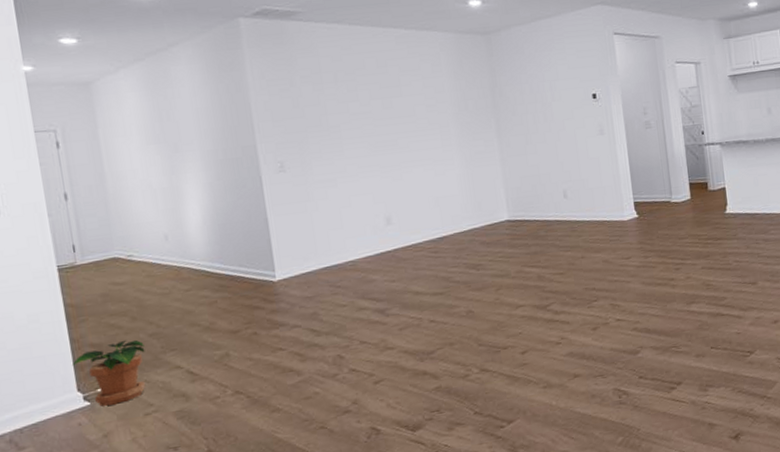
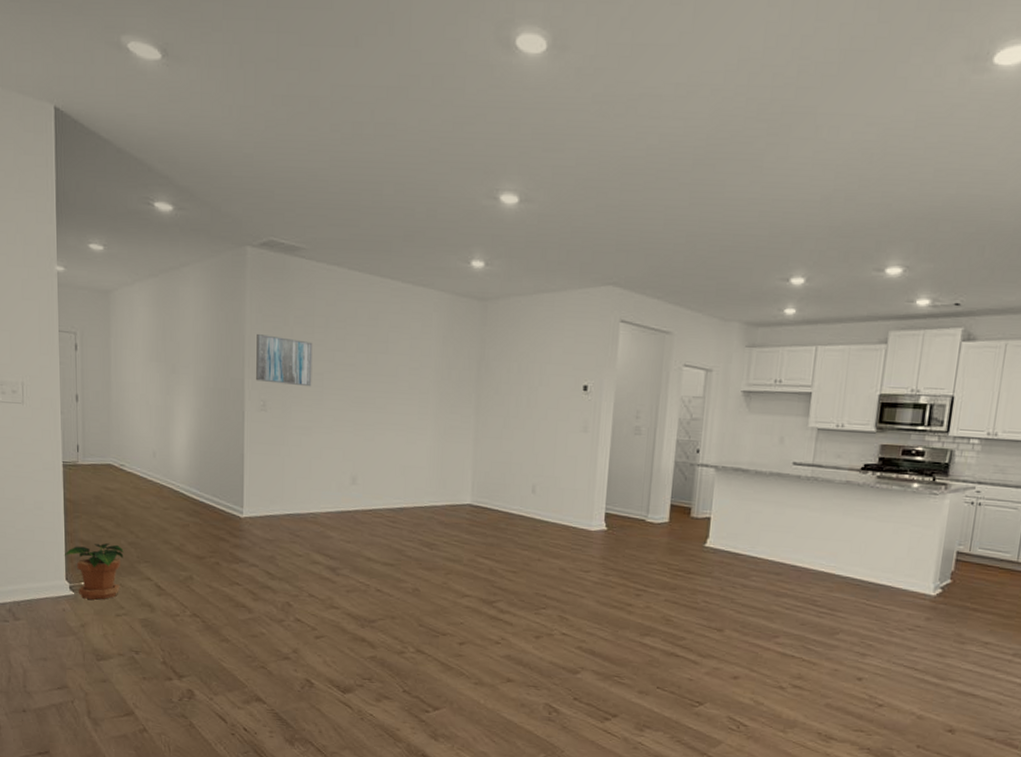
wall art: none [263,98,330,144] -> present [256,333,313,387]

